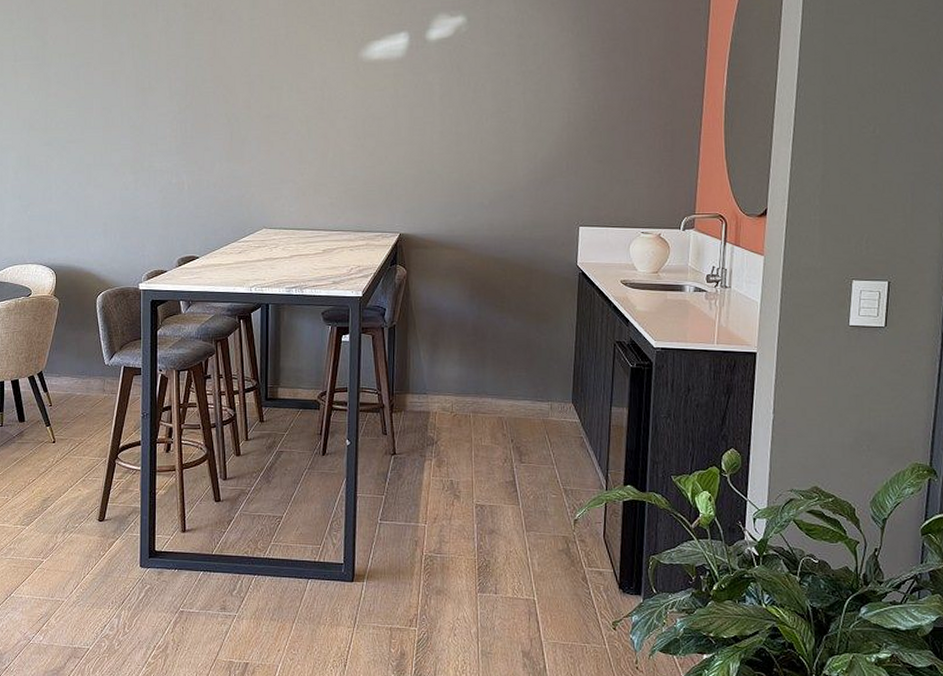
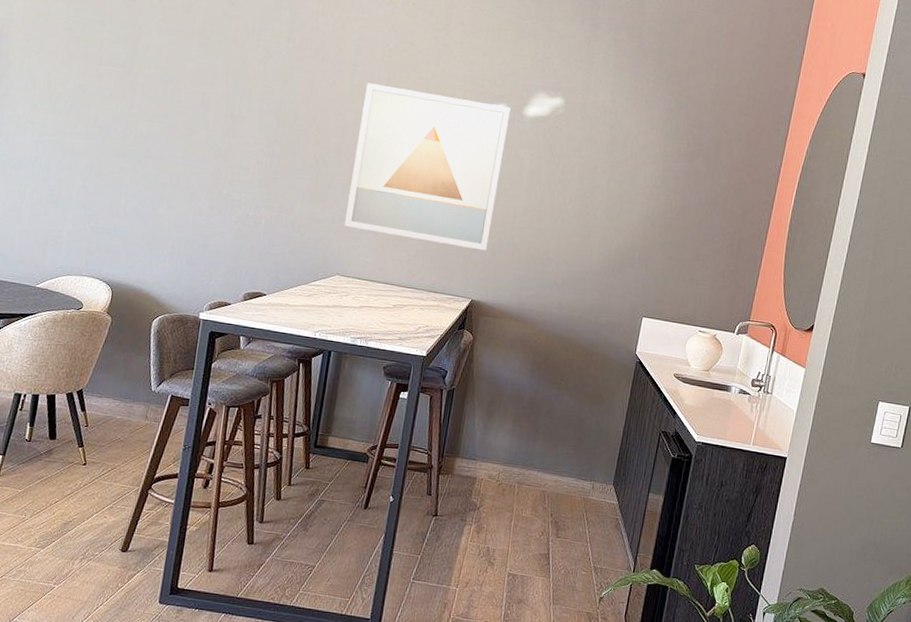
wall art: none [263,34,413,183] -> present [344,83,512,251]

